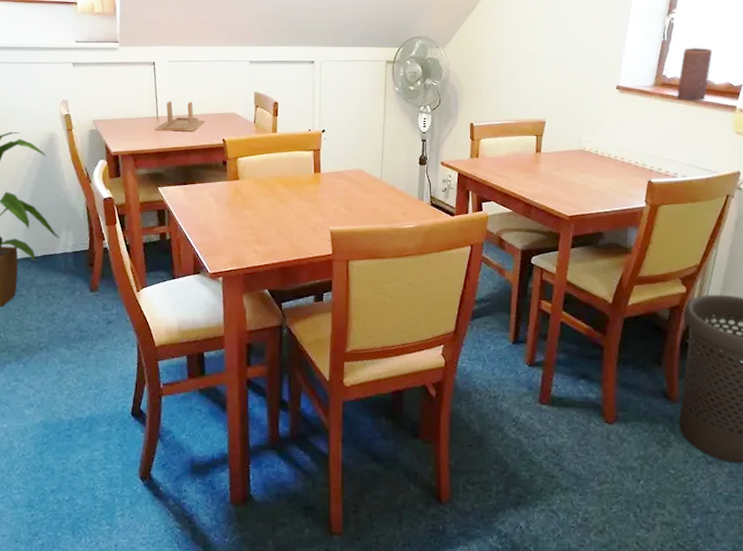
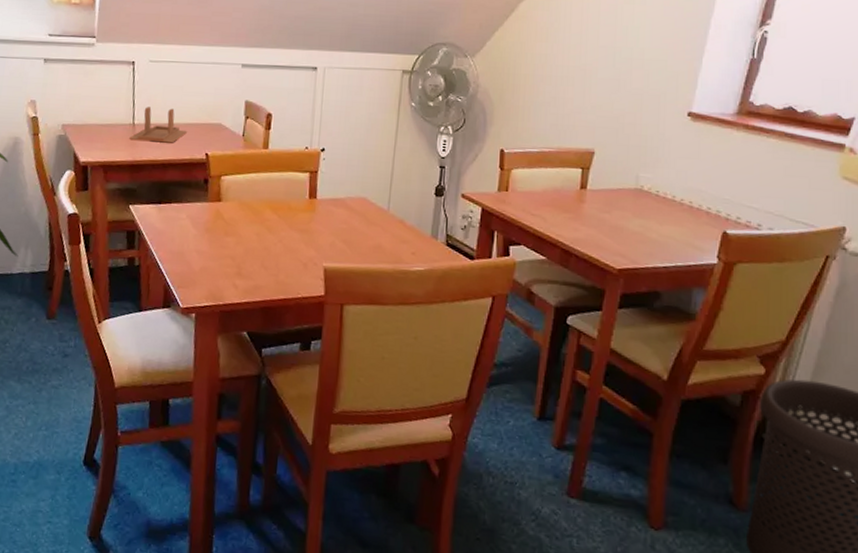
candle: present [677,47,713,102] -> none [767,68,817,137]

